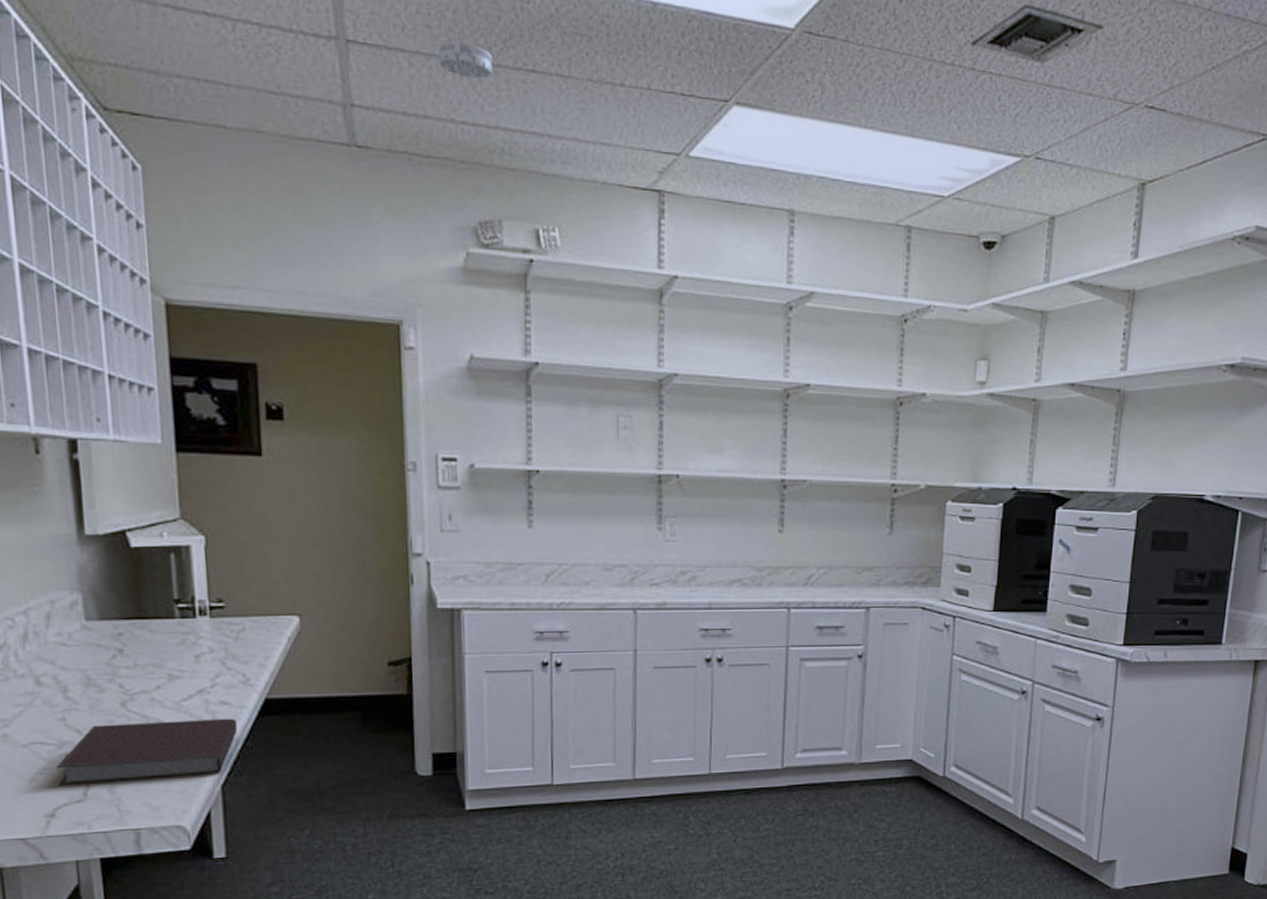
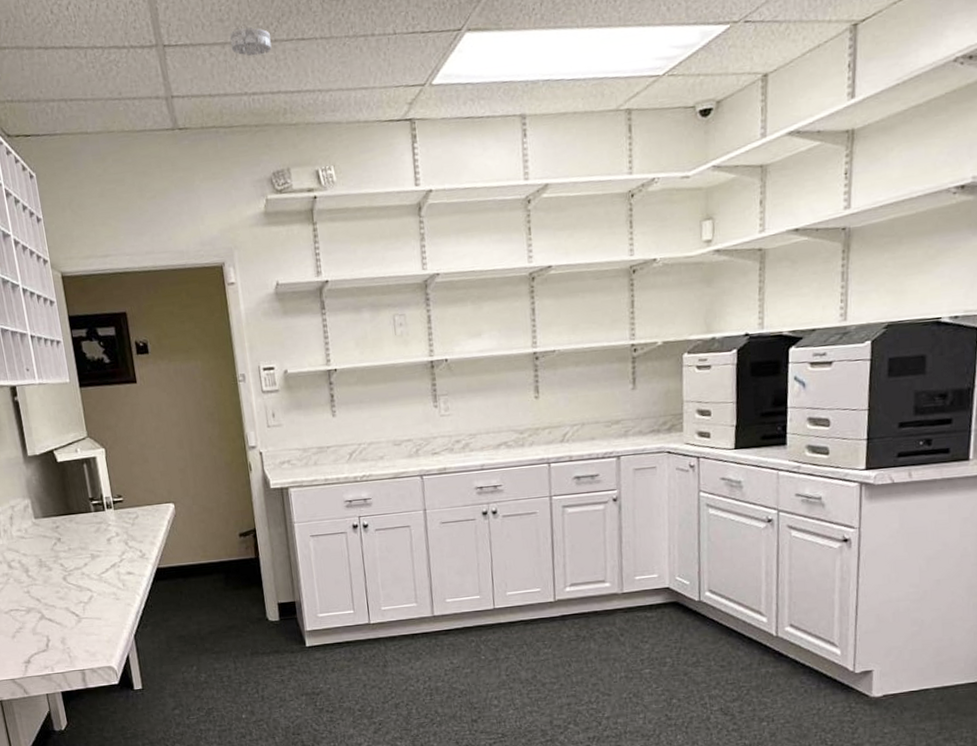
notebook: present [56,718,238,786] -> none [27,584,141,641]

